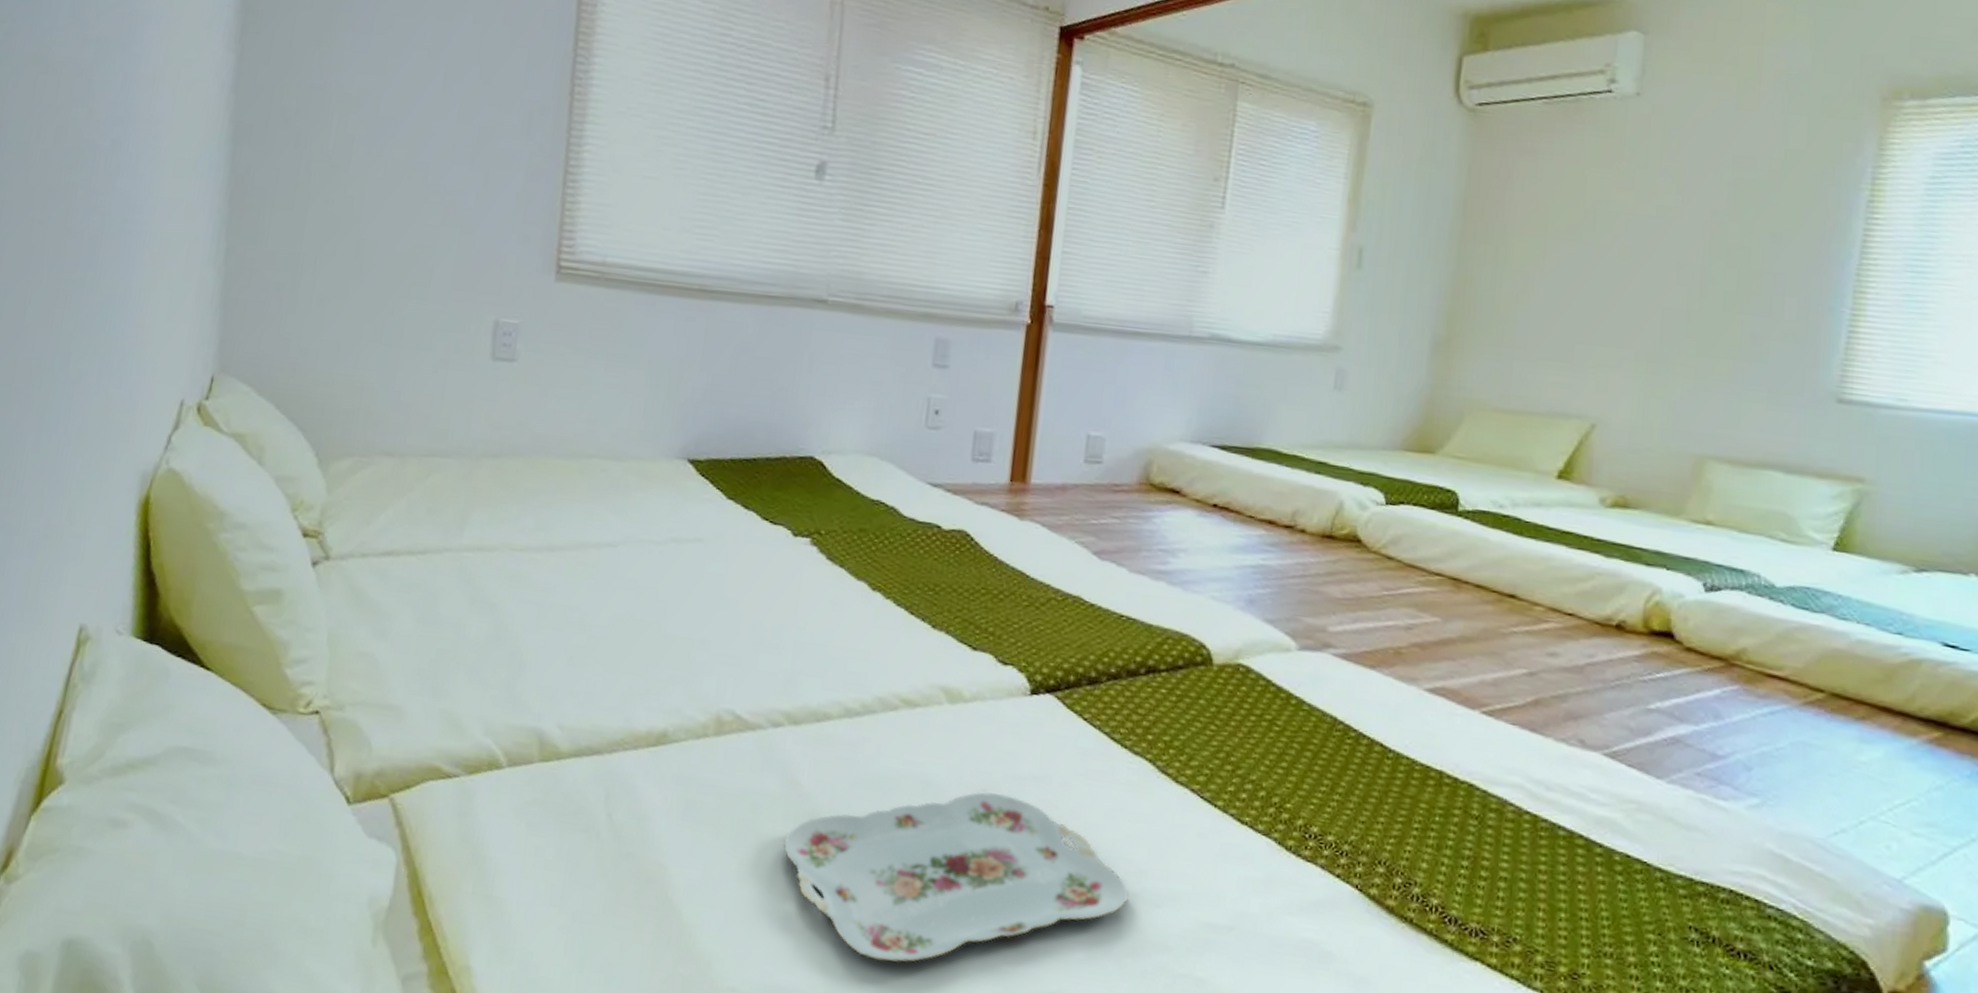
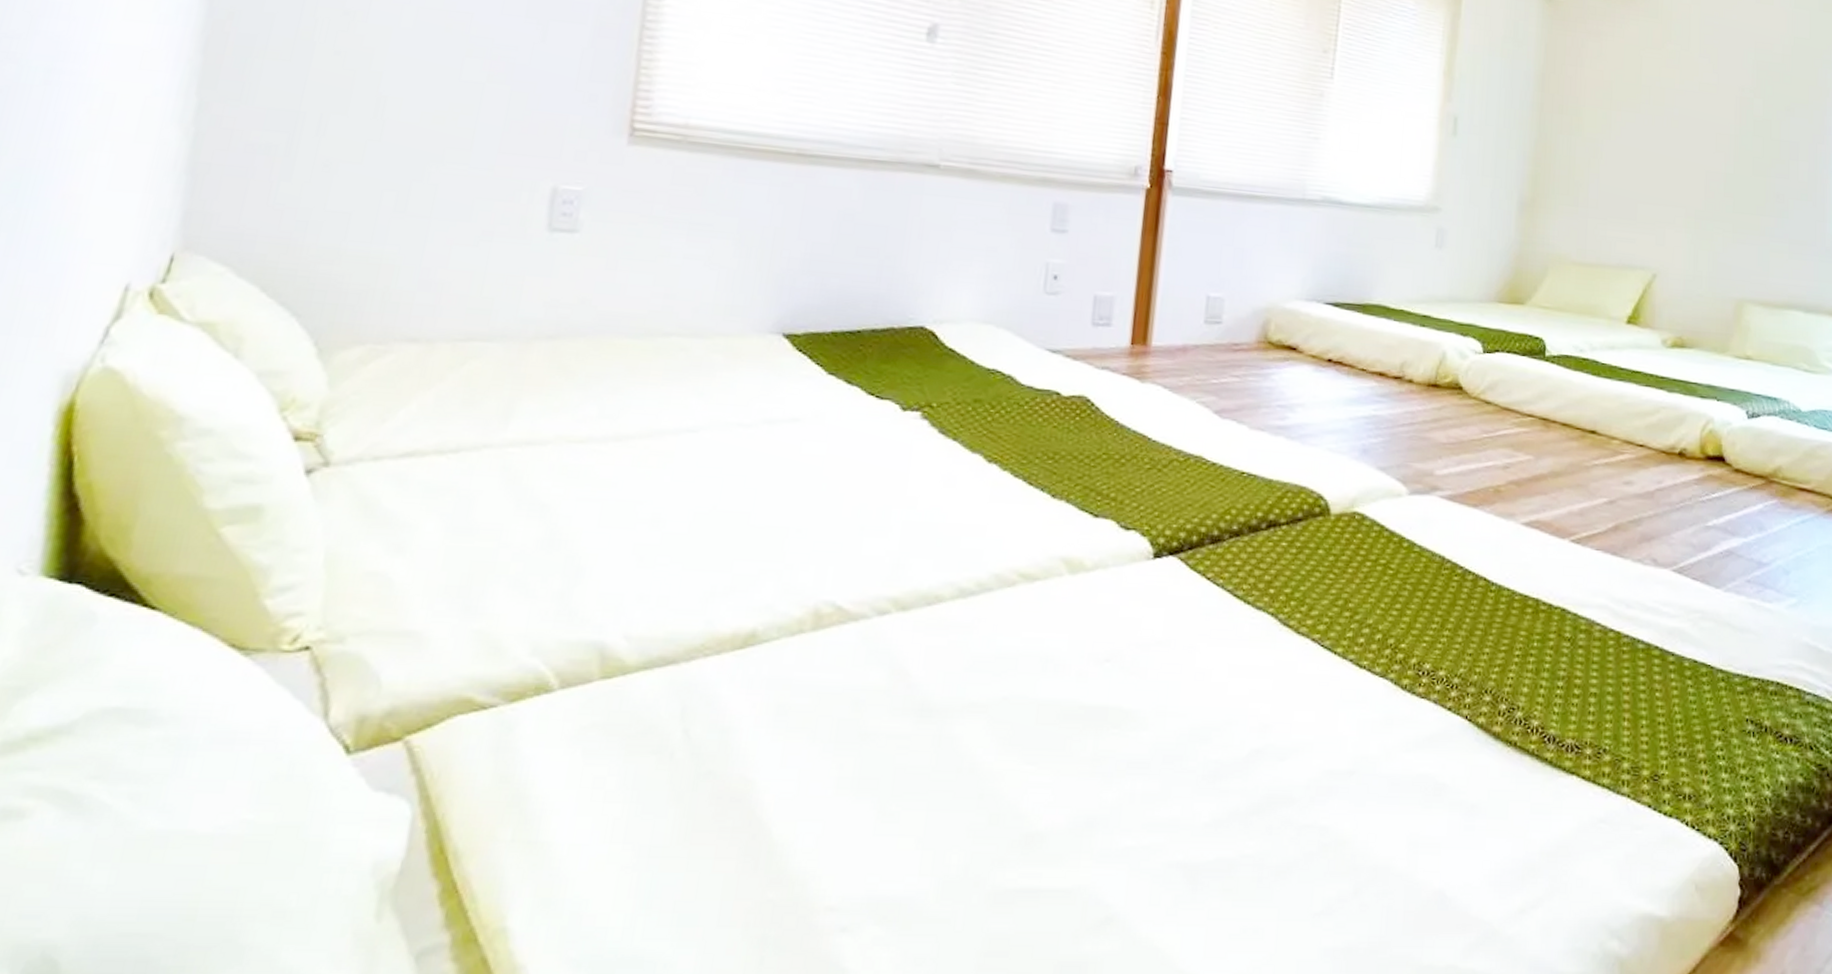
serving tray: present [783,792,1129,962] -> none [889,662,1254,854]

